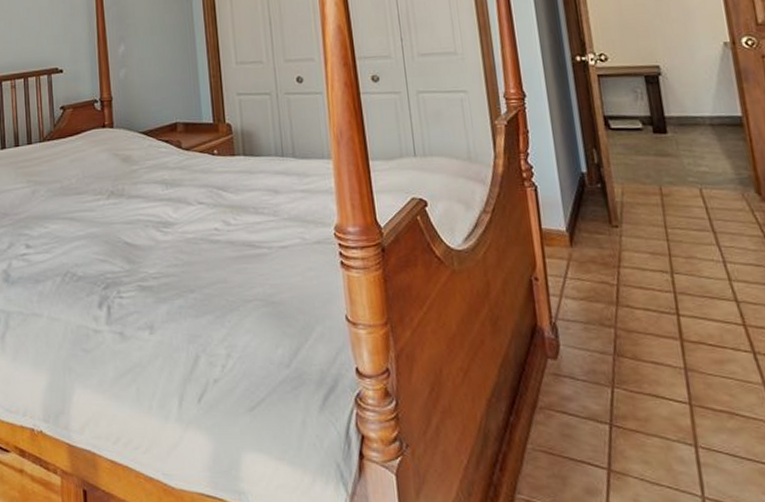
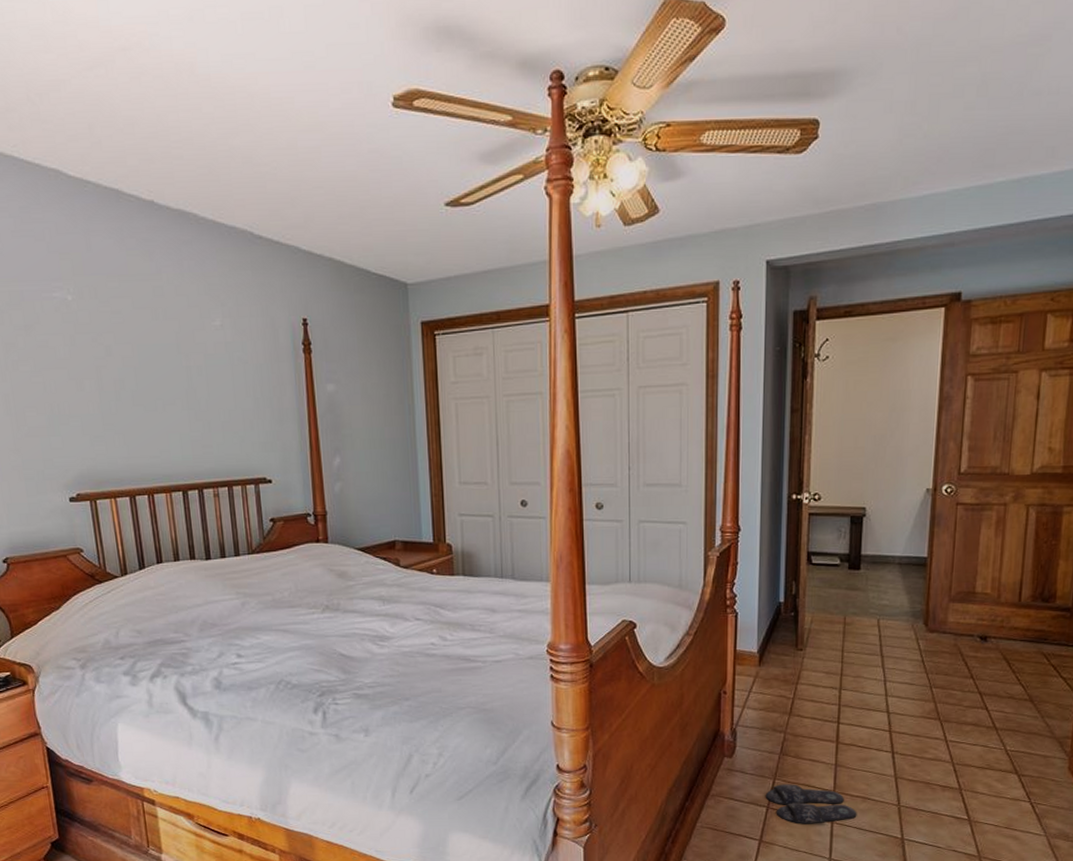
slippers: none [606,394,726,448] -> present [766,784,857,824]

